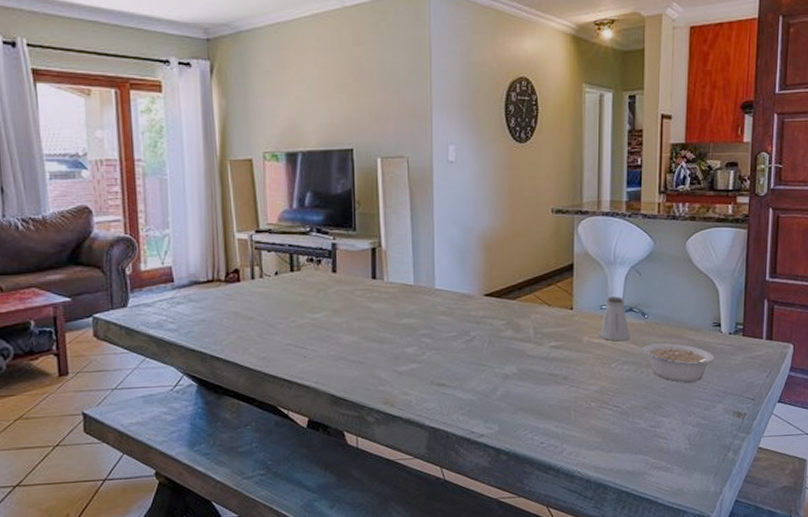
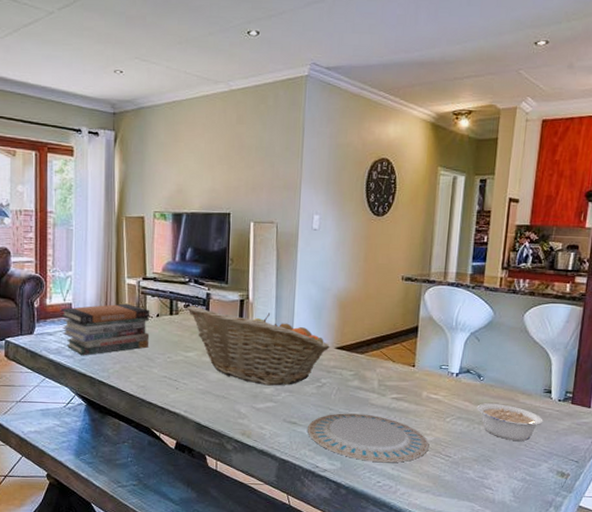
book stack: none [160,262,268,328] -> present [61,303,150,356]
fruit basket: none [309,258,477,345] -> present [186,305,330,386]
plate: none [459,367,595,421] -> present [308,413,430,463]
saltshaker: present [600,296,629,342] -> none [438,358,465,399]

